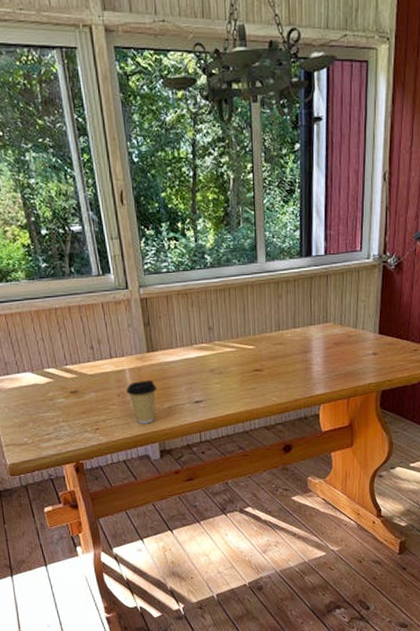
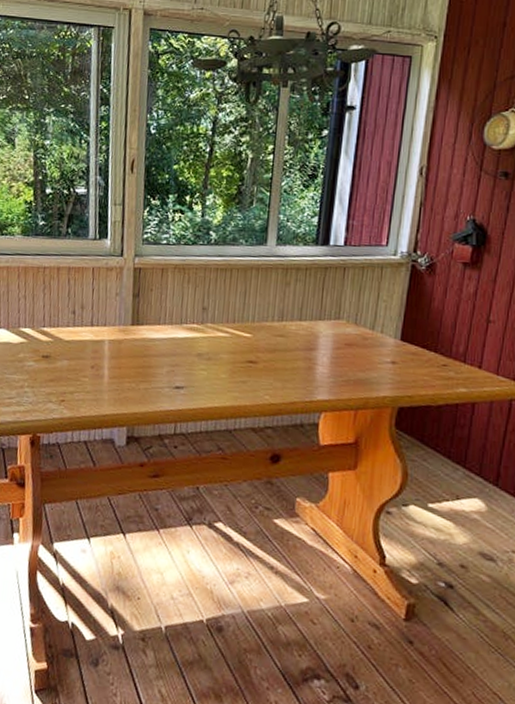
coffee cup: present [126,379,157,424] -> none [101,355,136,404]

